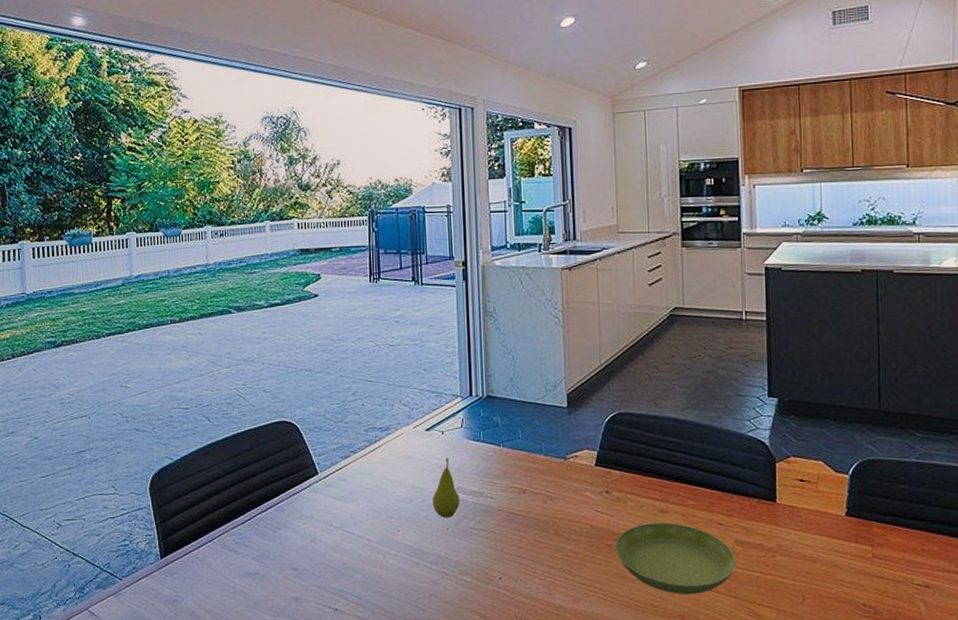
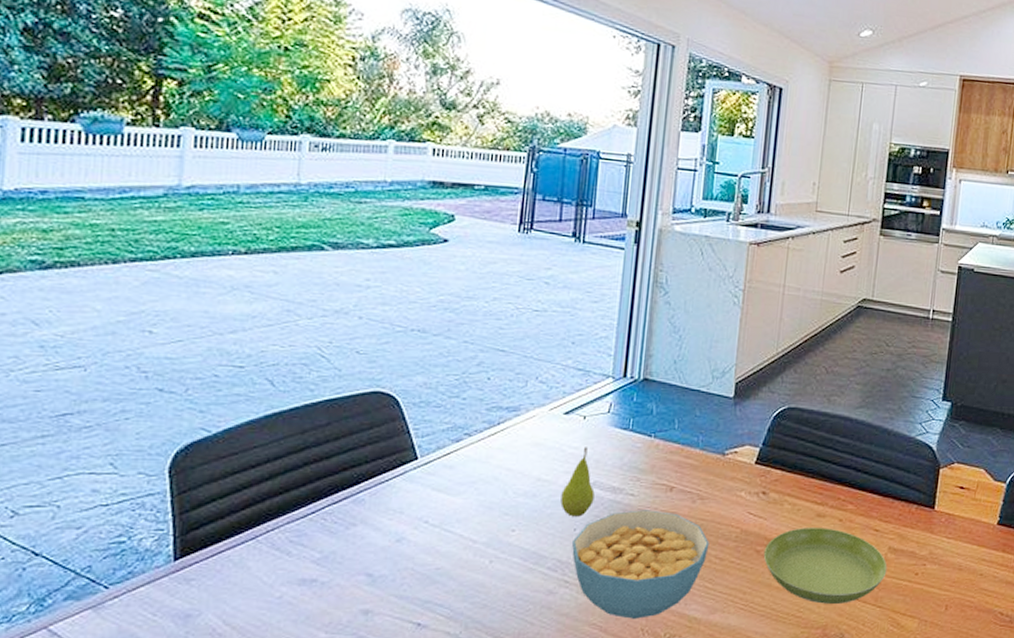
cereal bowl: none [447,510,564,607] -> present [572,510,710,619]

